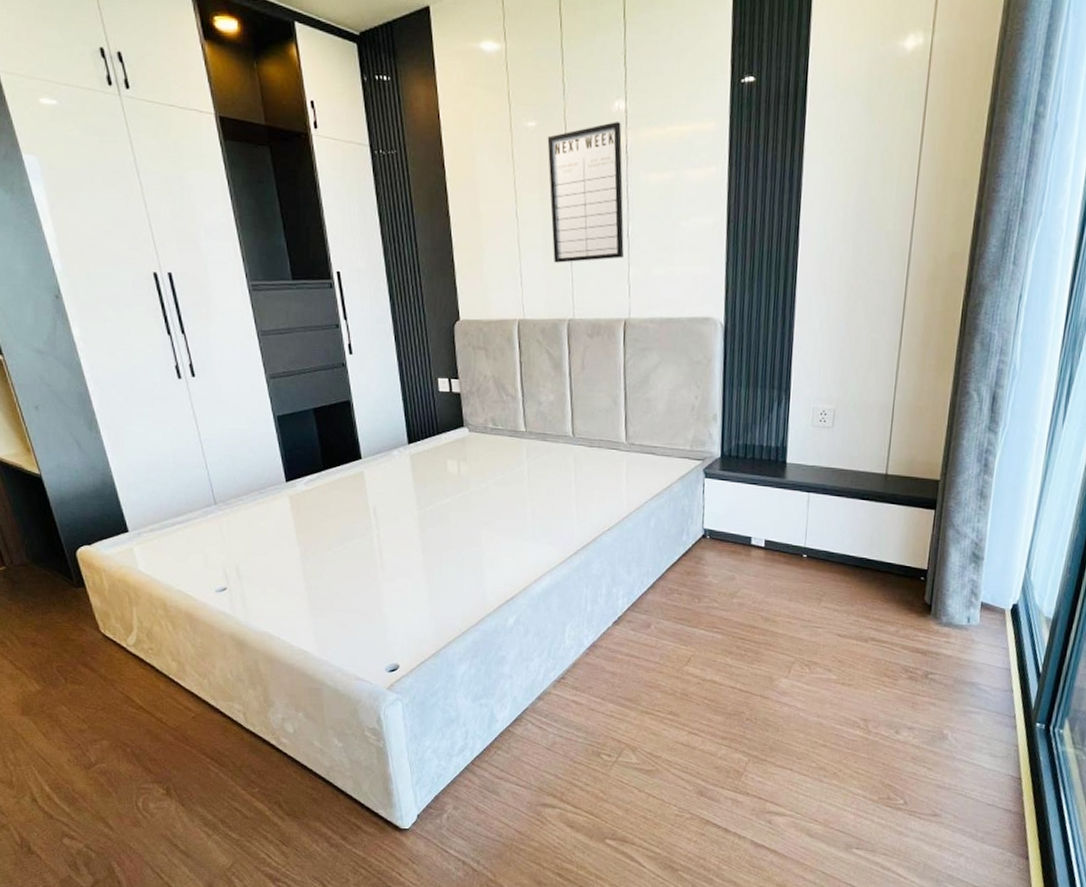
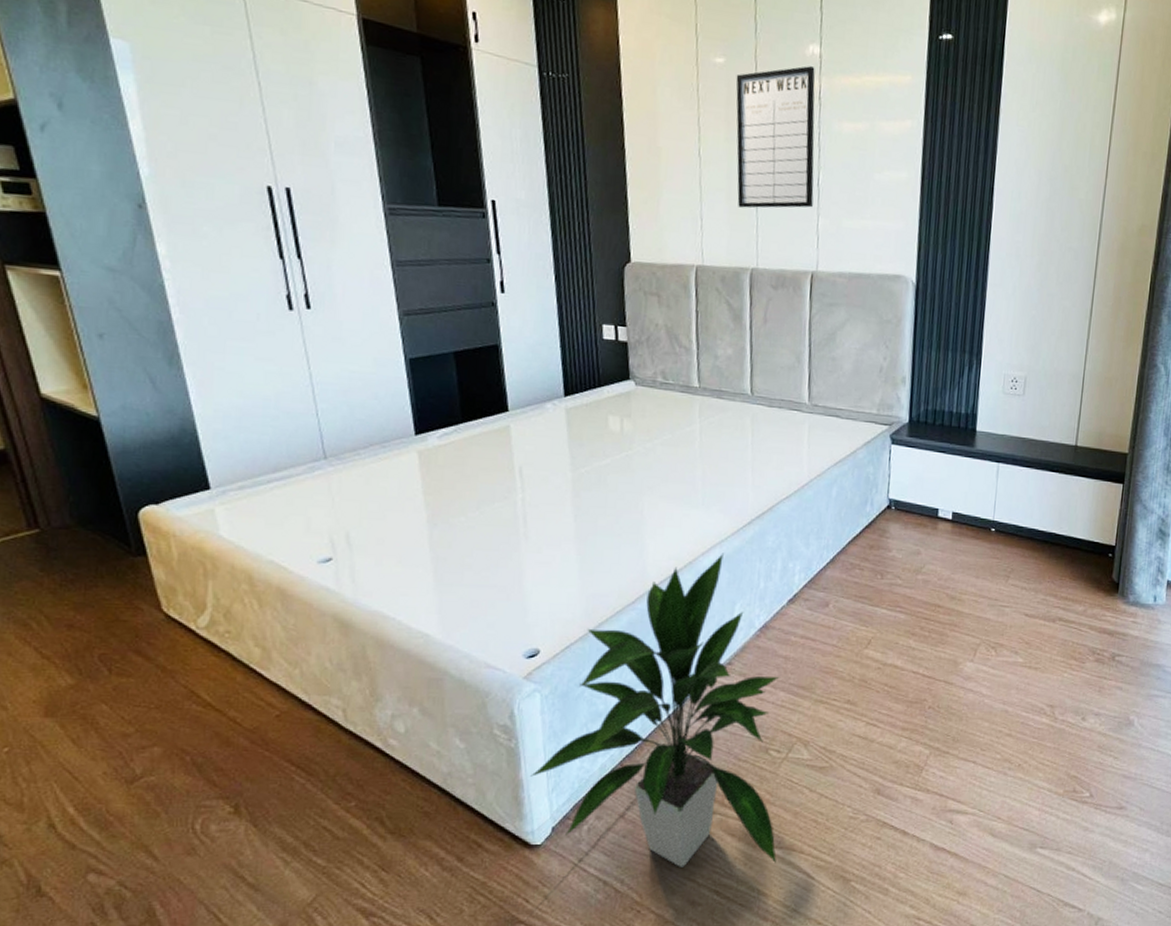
indoor plant: none [397,580,611,852] -> present [530,553,779,867]

